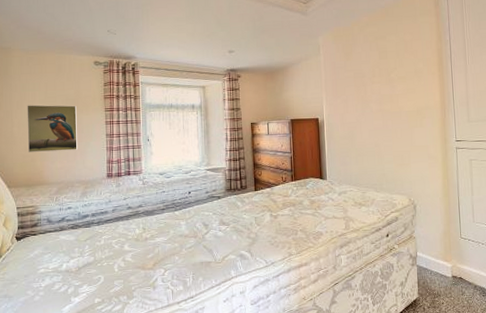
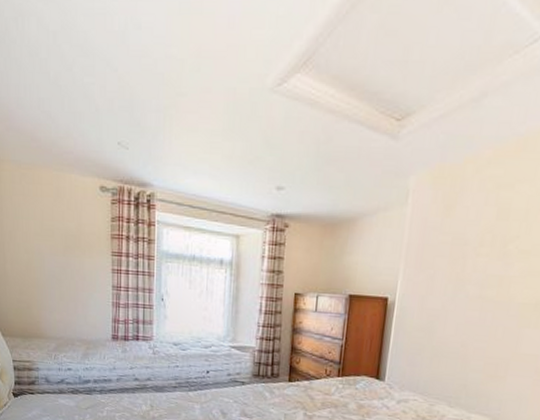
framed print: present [27,105,77,152] -> none [20,237,79,301]

